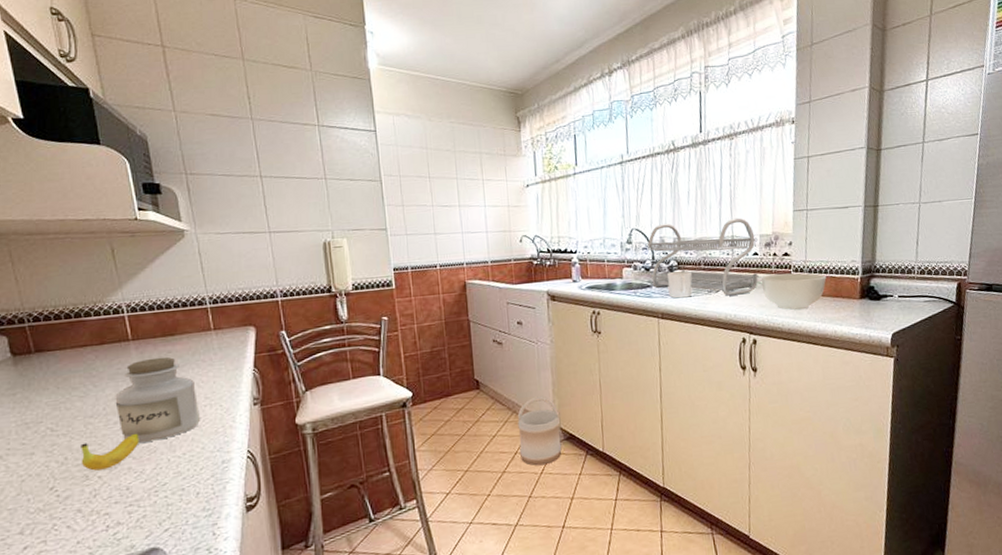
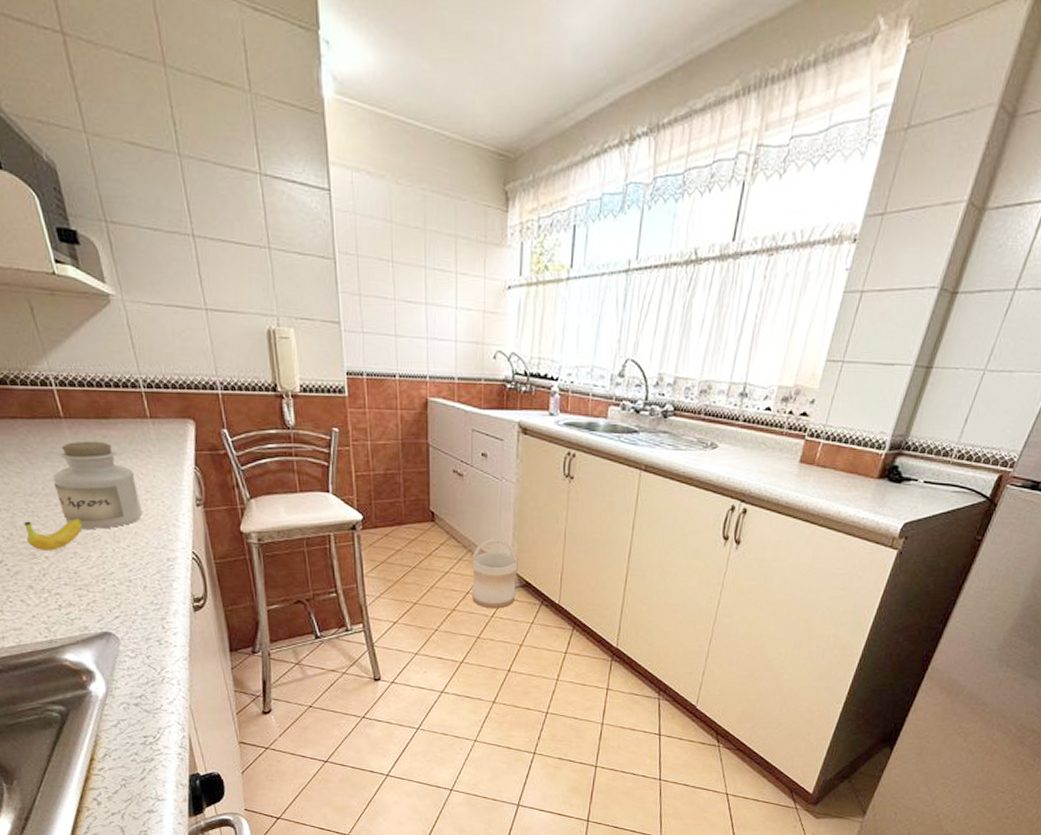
dish rack: present [646,217,759,296] -> none [639,358,773,455]
mug: present [667,271,693,299] -> none [657,418,689,451]
bowl: present [761,273,827,310] -> none [767,435,845,481]

